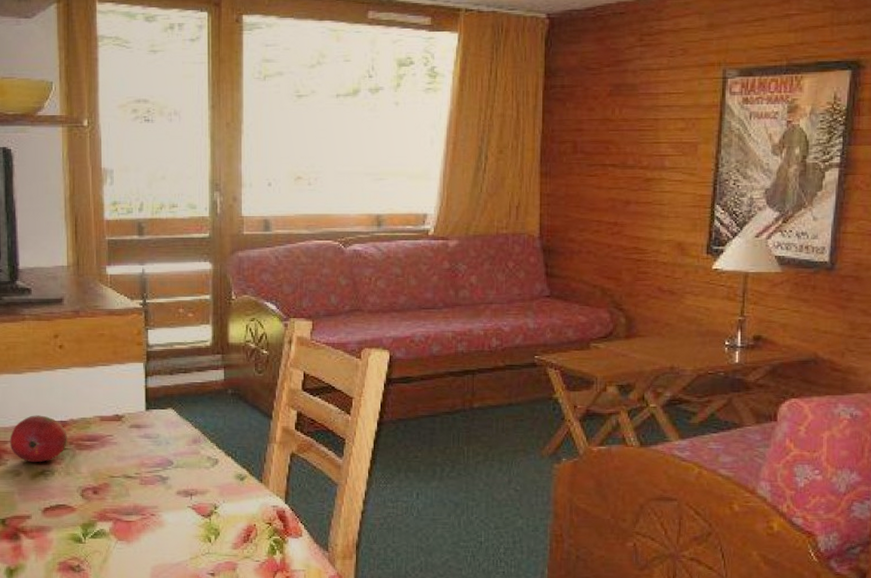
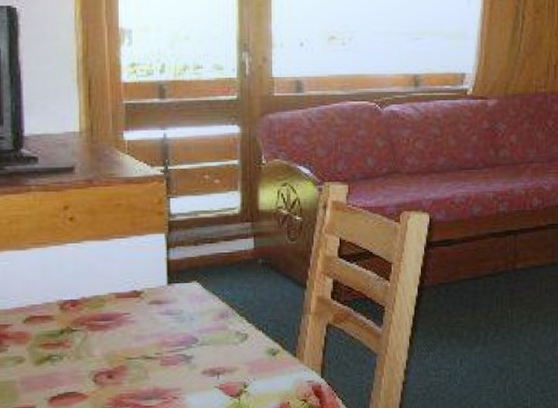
fruit: present [9,415,67,462] -> none [11,294,78,347]

